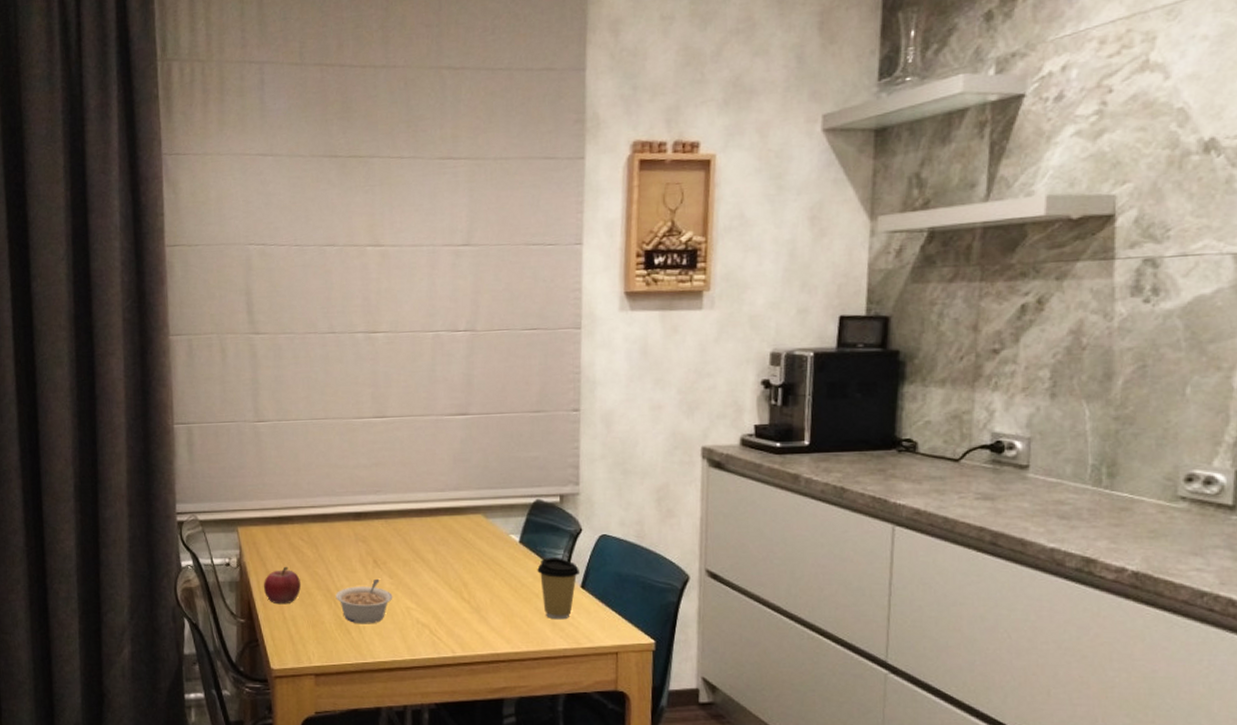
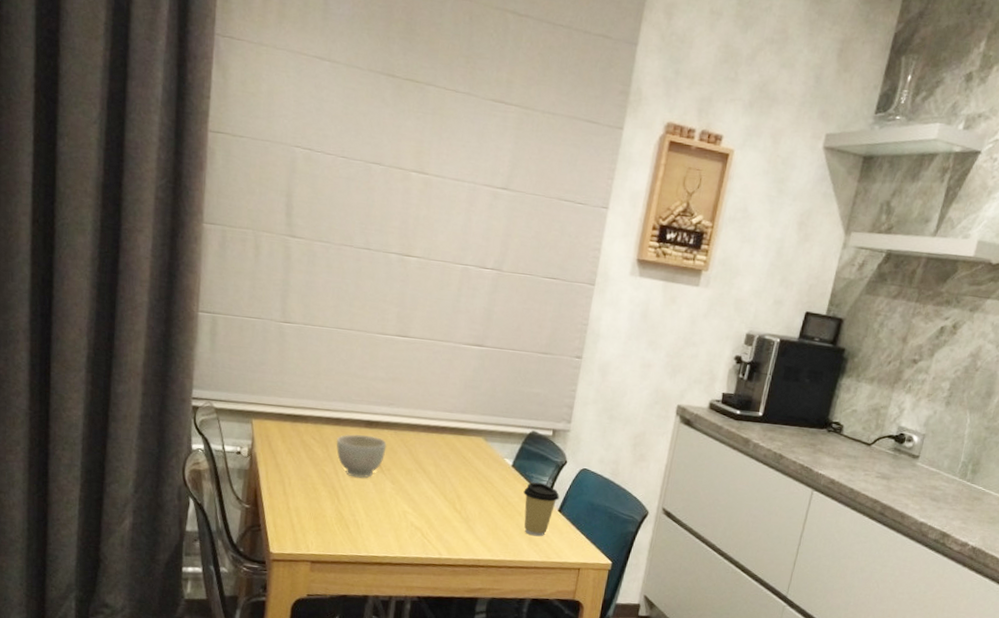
fruit: present [263,567,301,605] -> none [271,462,308,496]
bowl: none [325,528,379,576] -> present [336,433,387,478]
legume: present [335,578,393,624] -> none [339,482,393,522]

